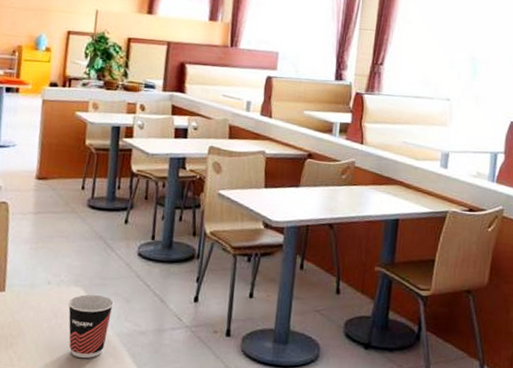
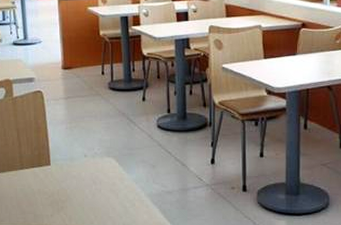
cup: present [68,294,114,358] -> none [103,162,142,216]

